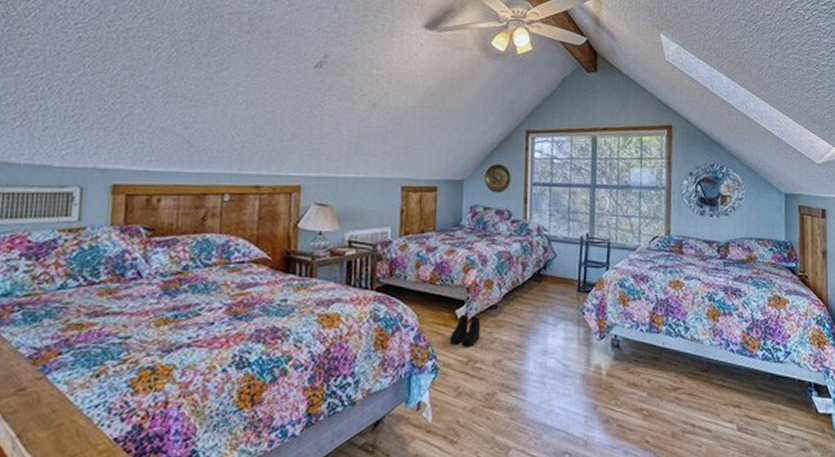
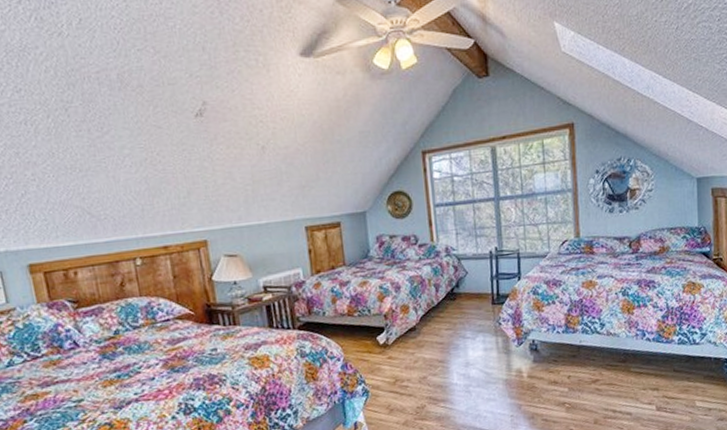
boots: present [449,315,481,346] -> none [374,340,403,368]

